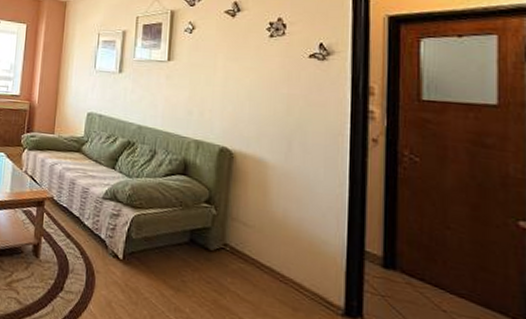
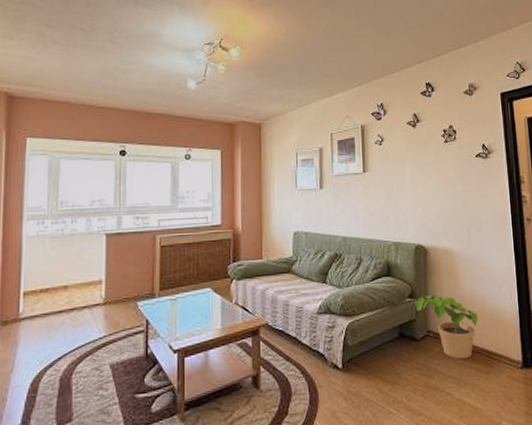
potted plant: none [212,203,290,286] -> present [415,294,478,359]

